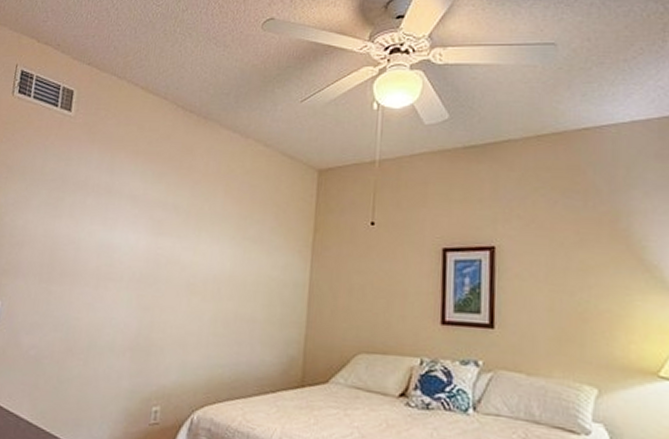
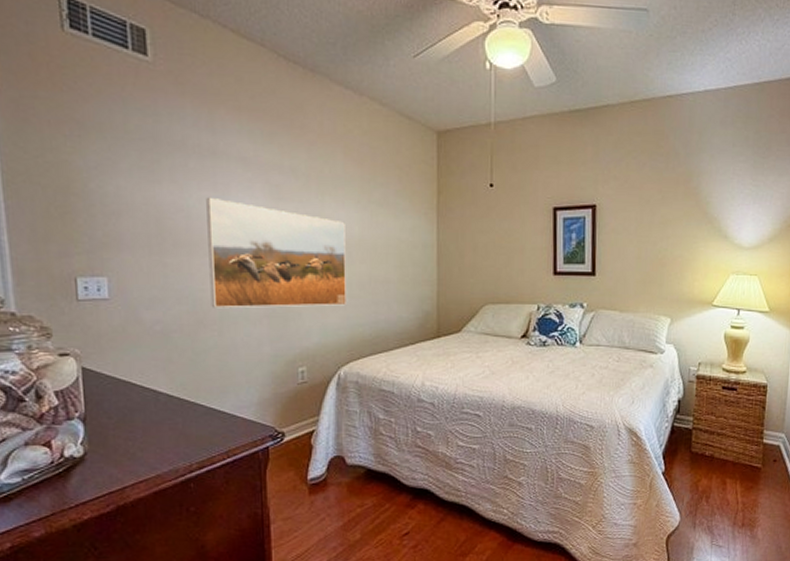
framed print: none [82,230,218,344] -> present [206,197,346,309]

